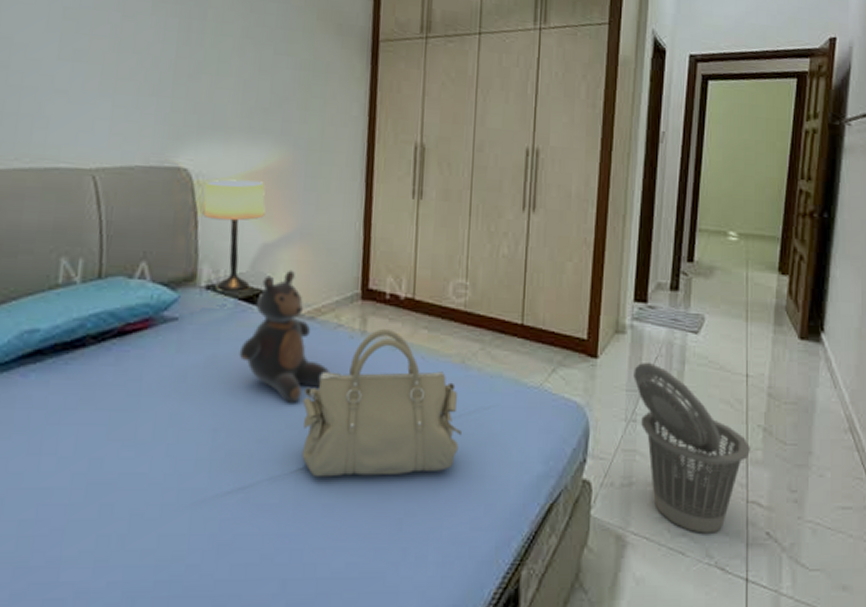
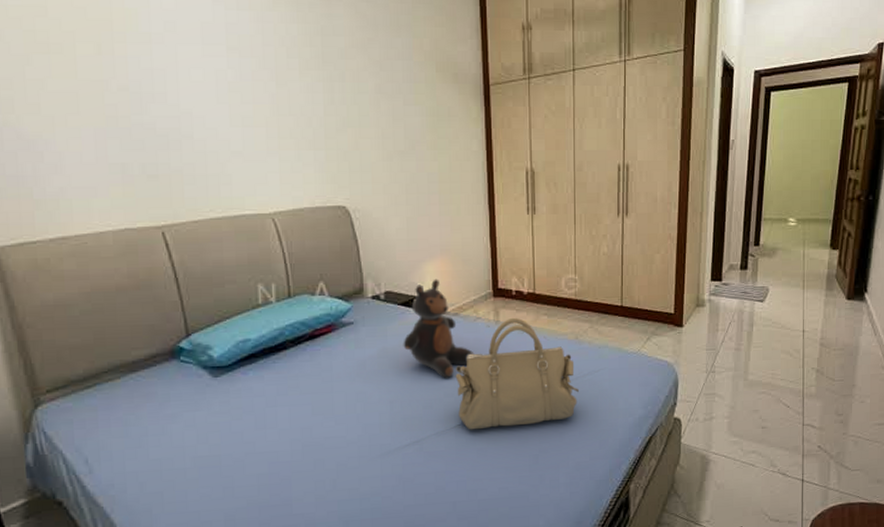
table lamp: present [203,179,266,292] -> none [361,211,411,299]
laundry basket: present [633,361,751,534] -> none [712,326,807,450]

